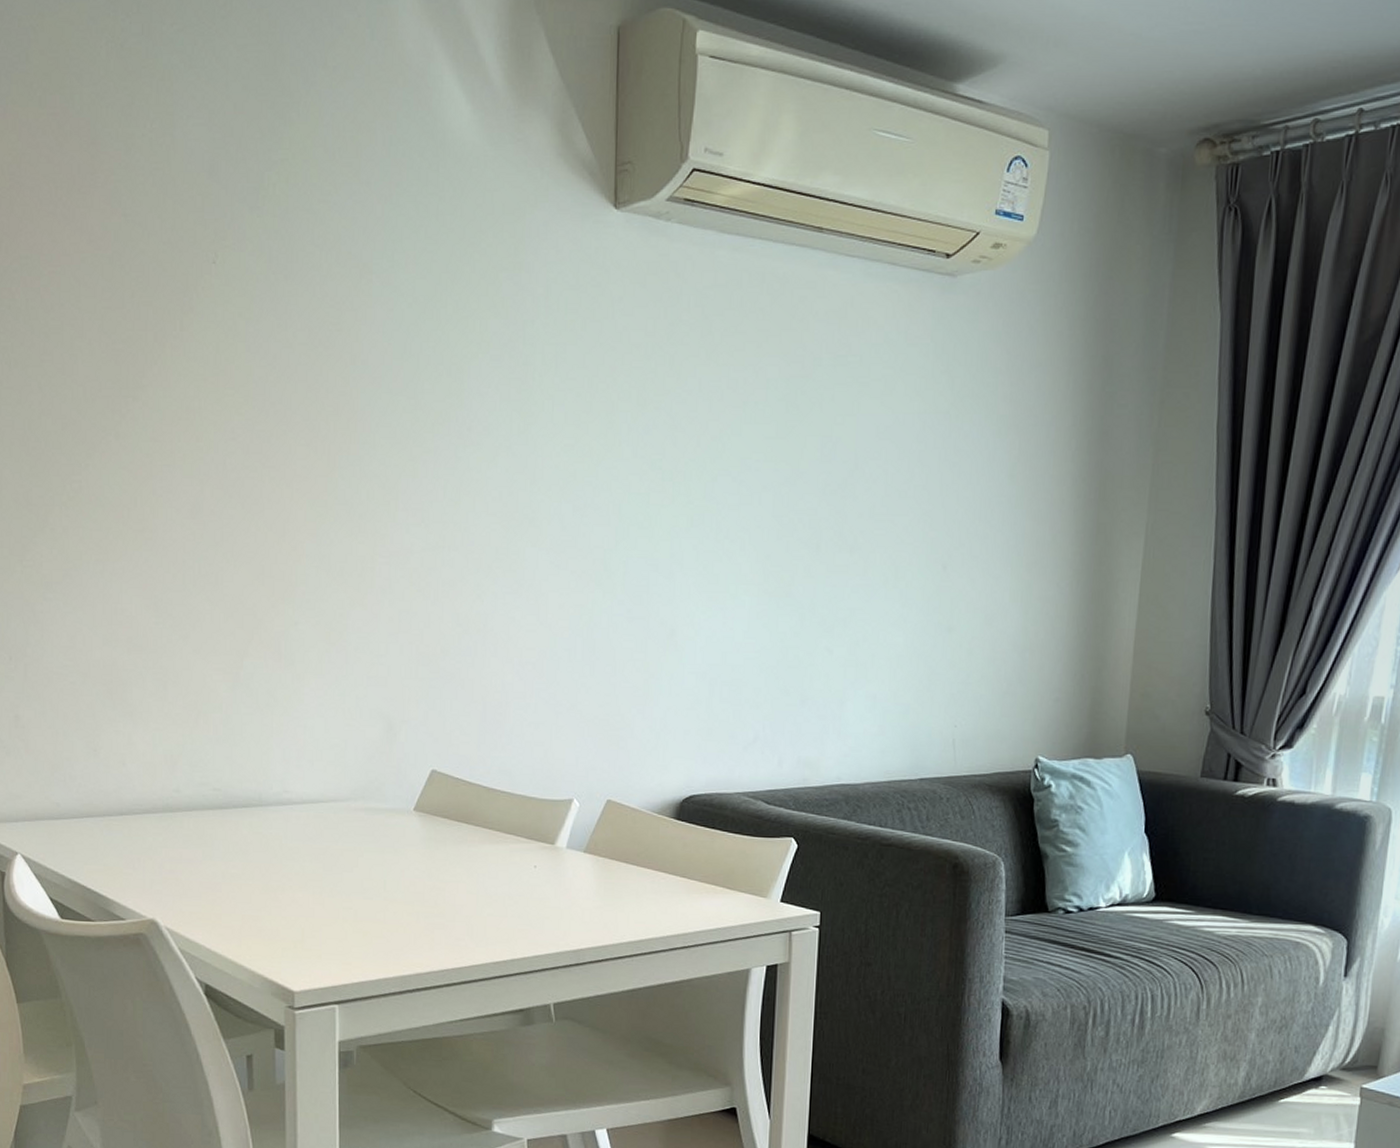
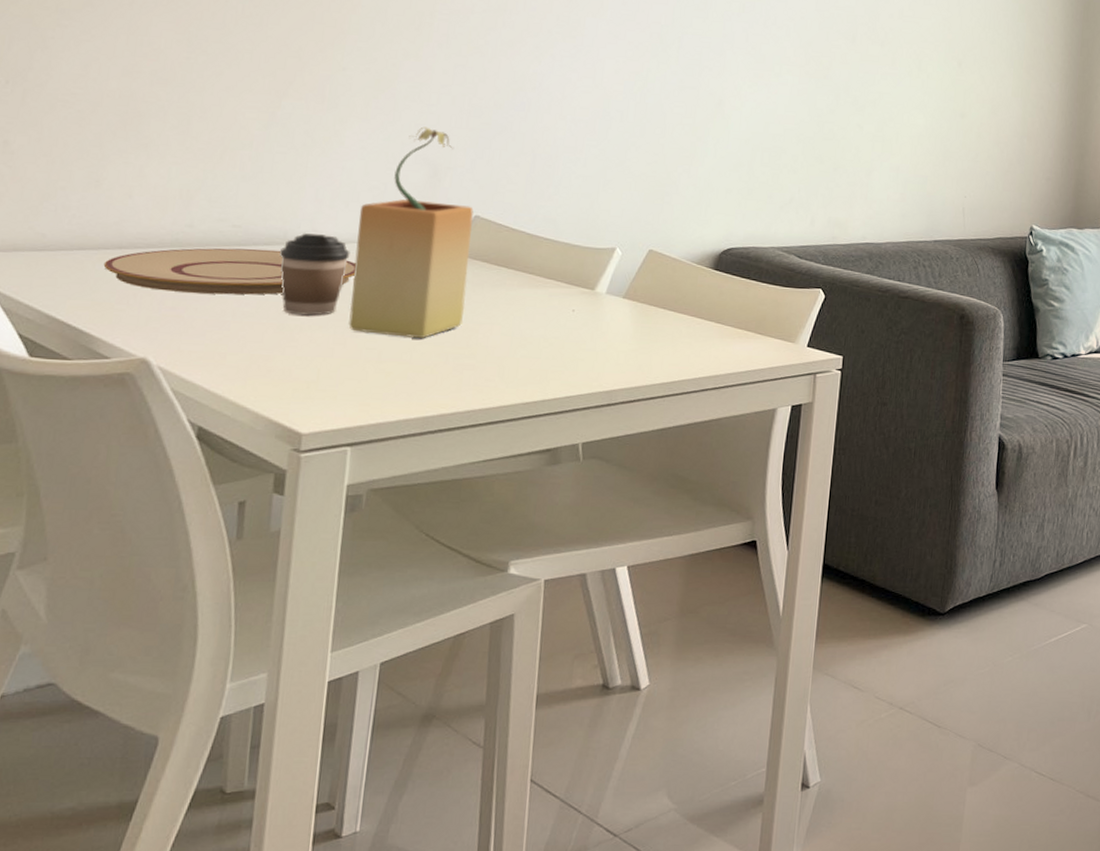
plate: none [109,811,326,858] -> present [103,248,356,295]
coffee cup: none [257,794,320,876] -> present [280,233,350,316]
potted plant: none [324,679,431,897] -> present [349,126,474,338]

